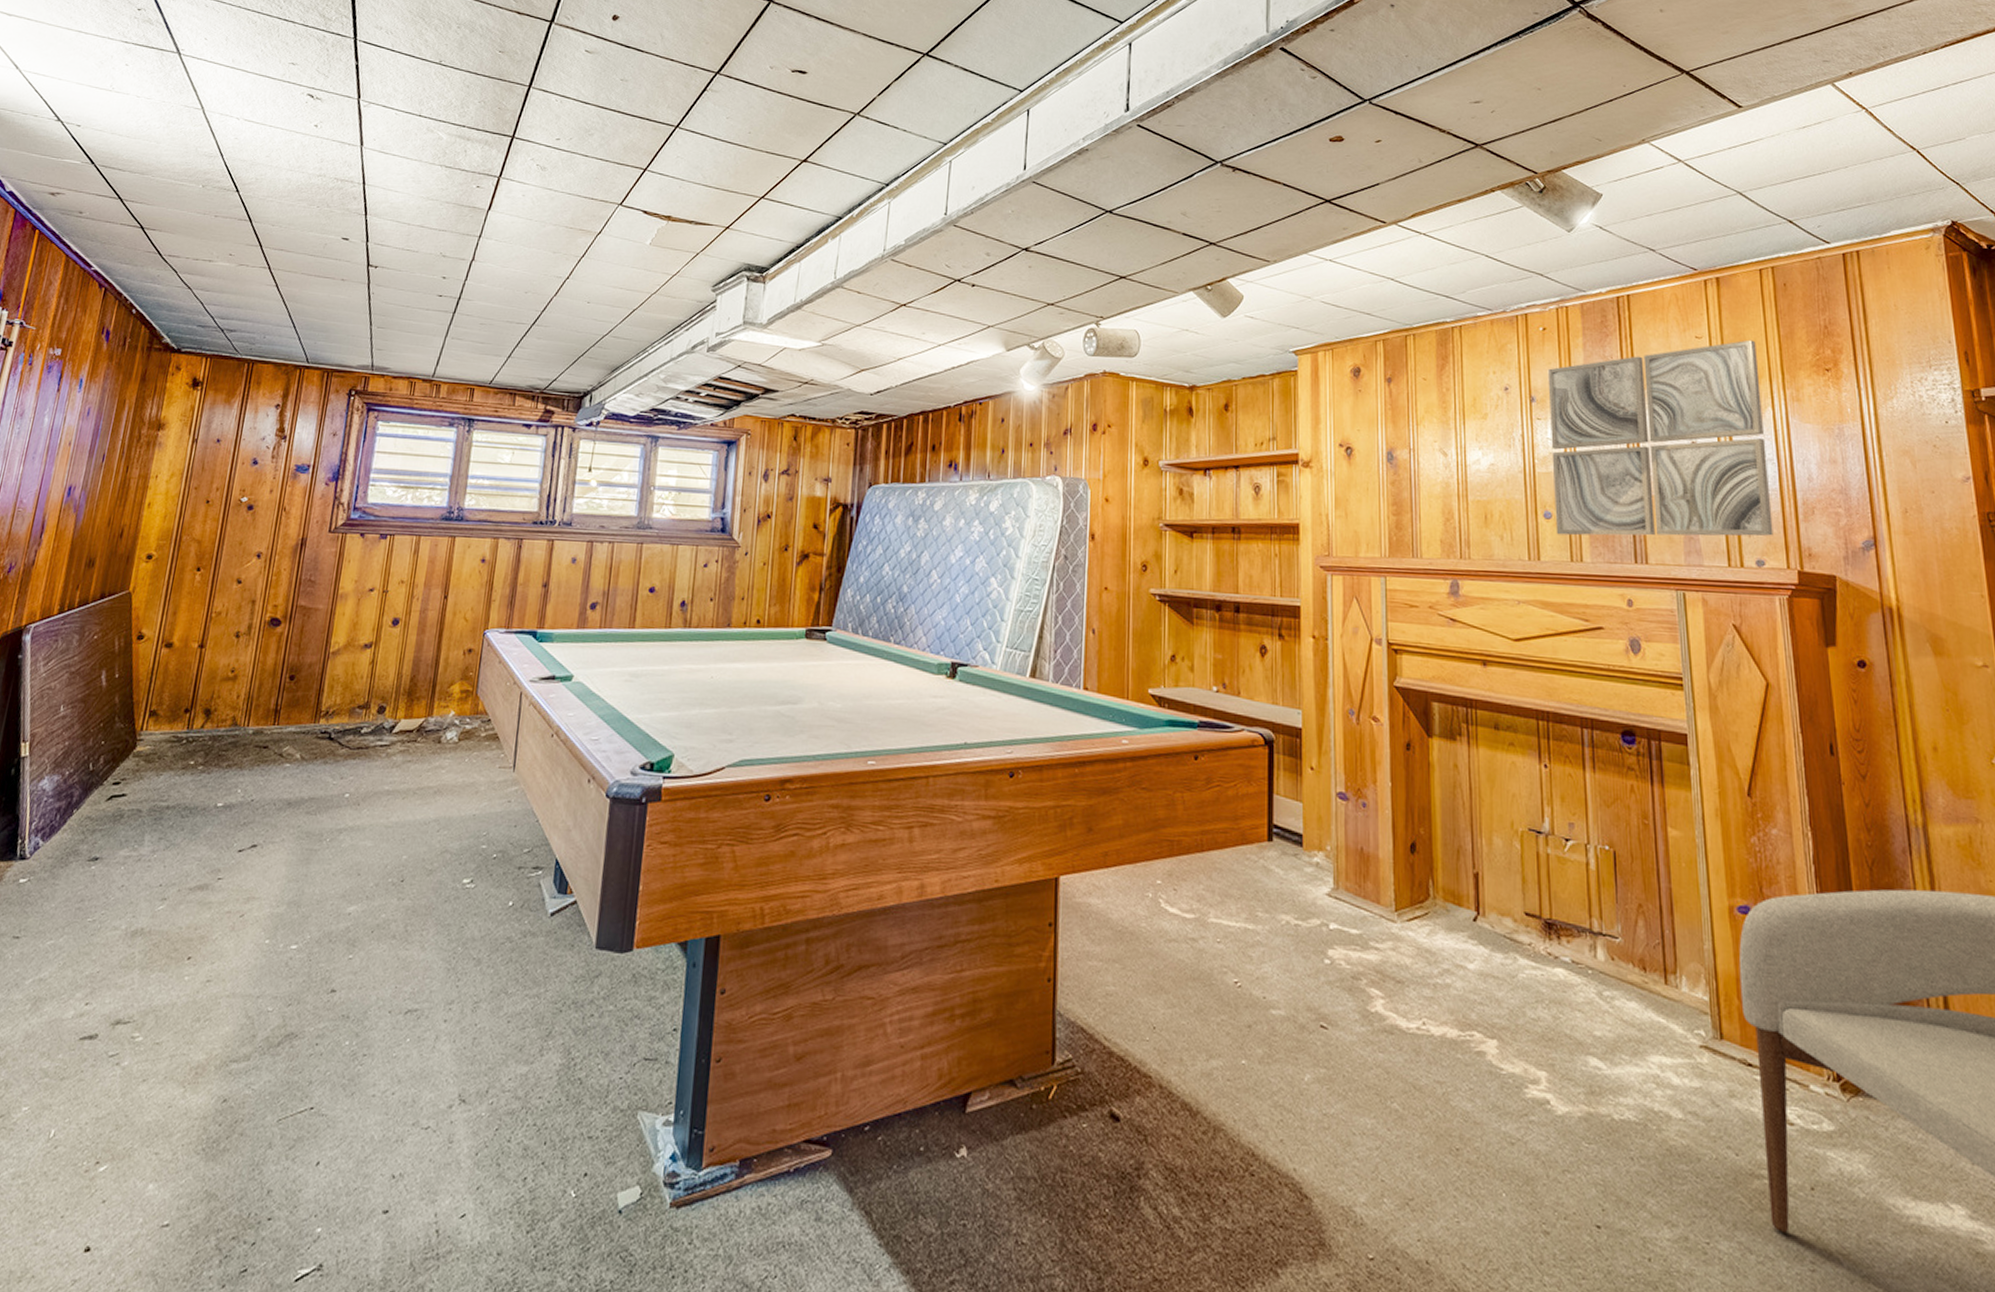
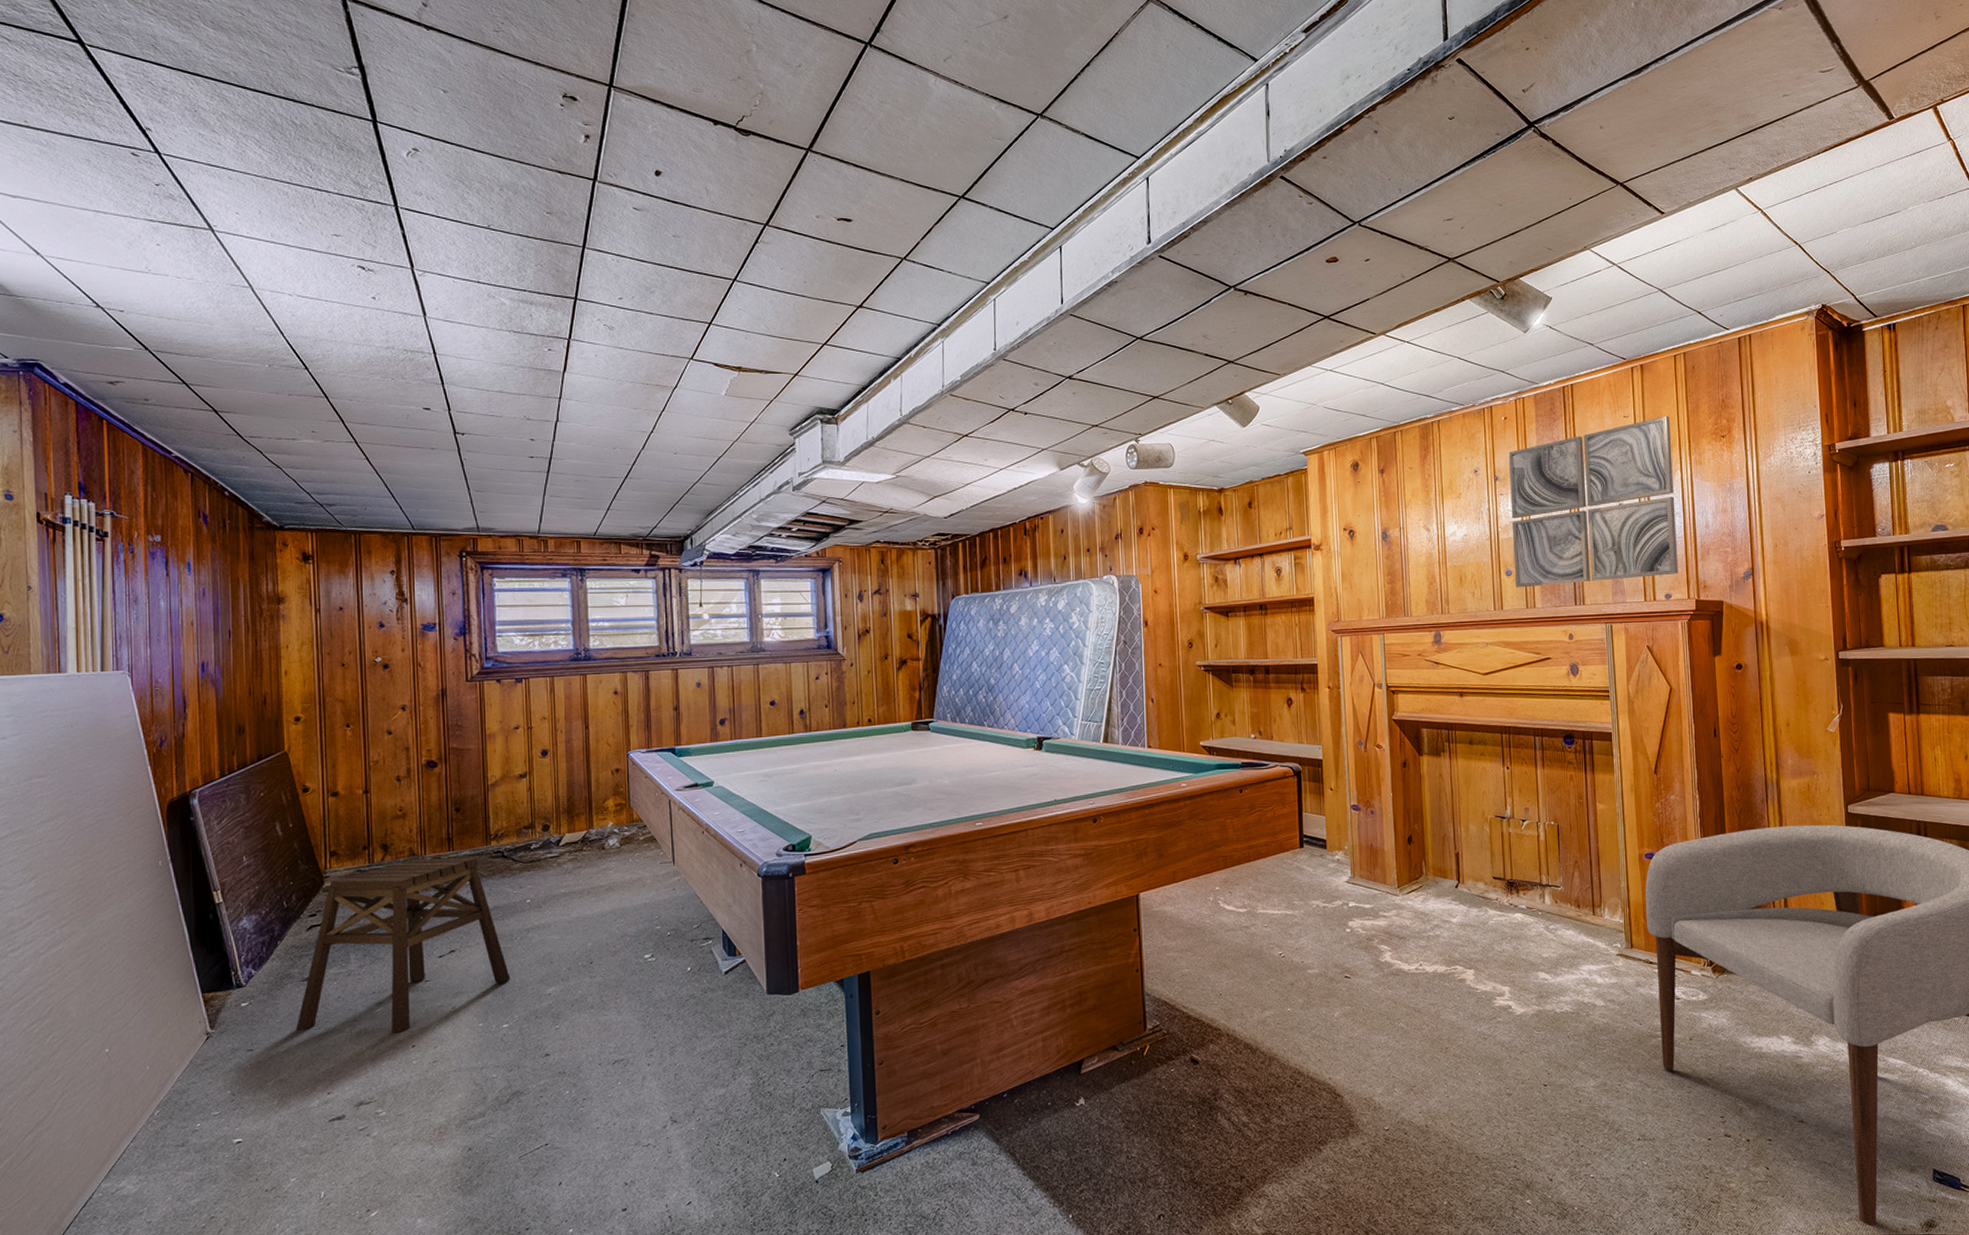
stool: none [69,729,311,939] -> present [296,857,511,1033]

